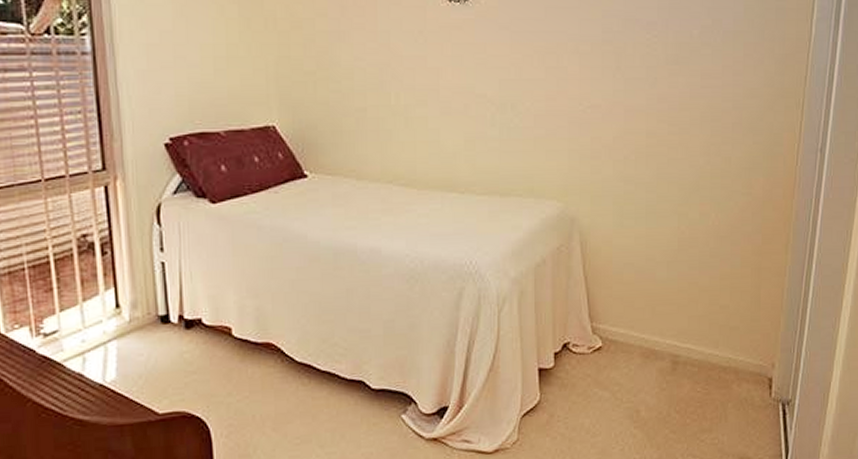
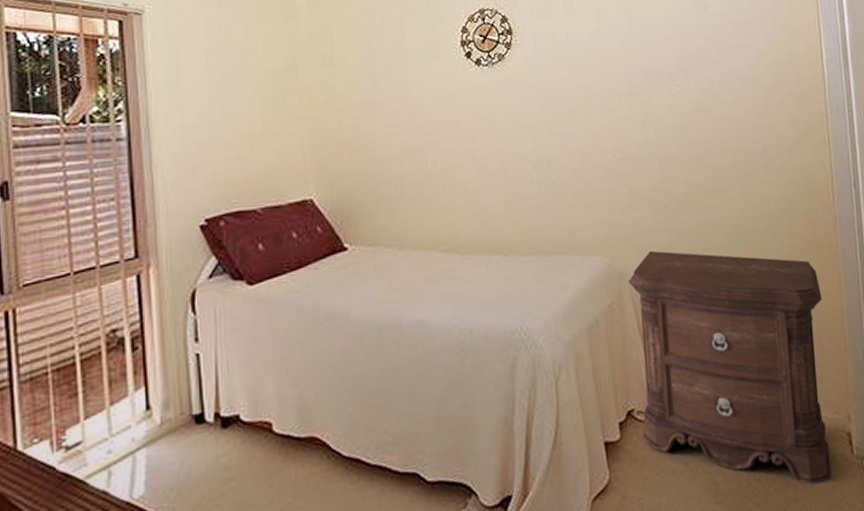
nightstand: none [575,199,768,420] -> present [628,250,832,485]

